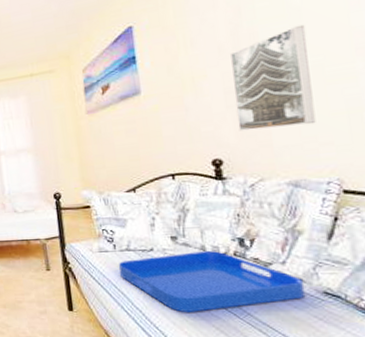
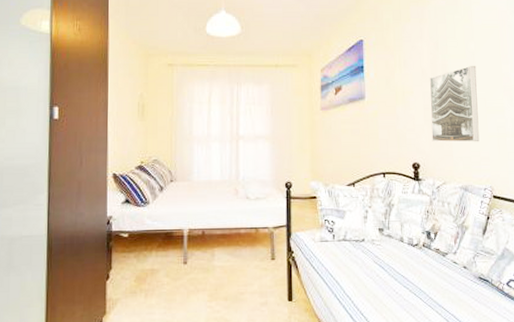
serving tray: present [118,251,306,312] -> none [335,242,468,298]

